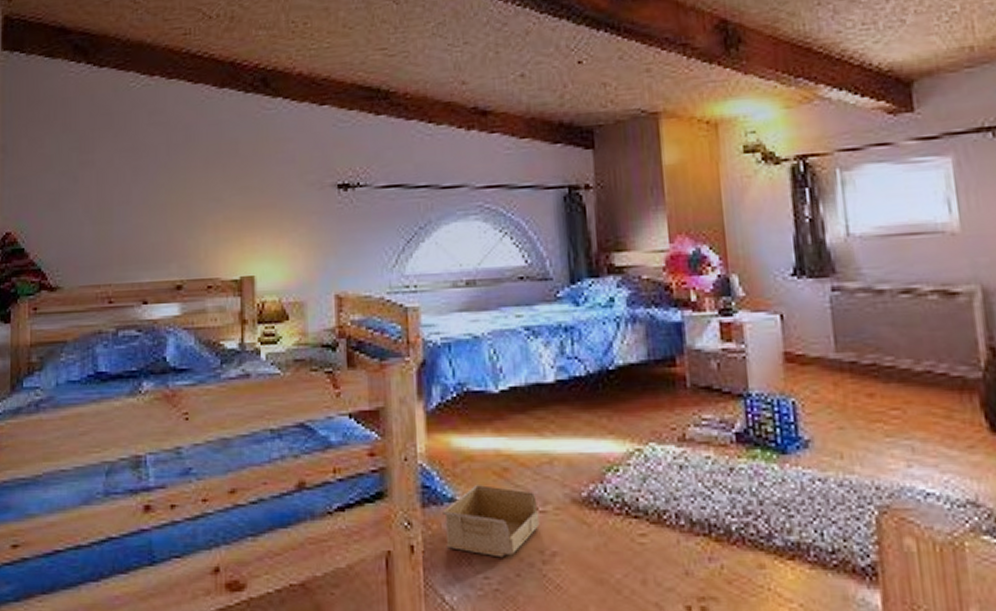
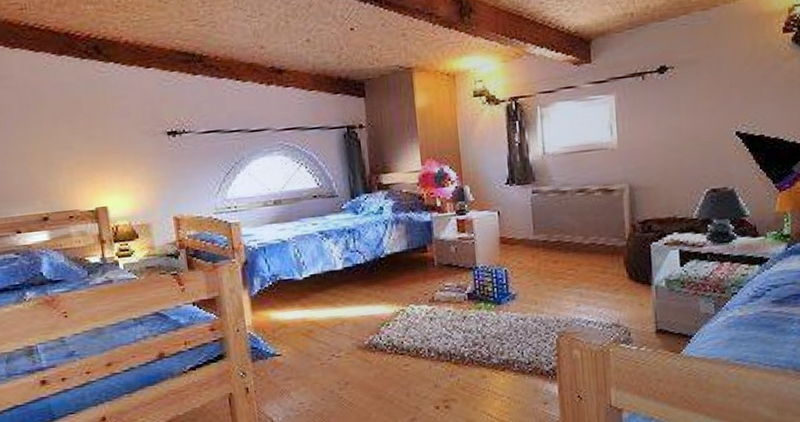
storage bin: present [442,485,540,558] -> none [267,343,336,390]

